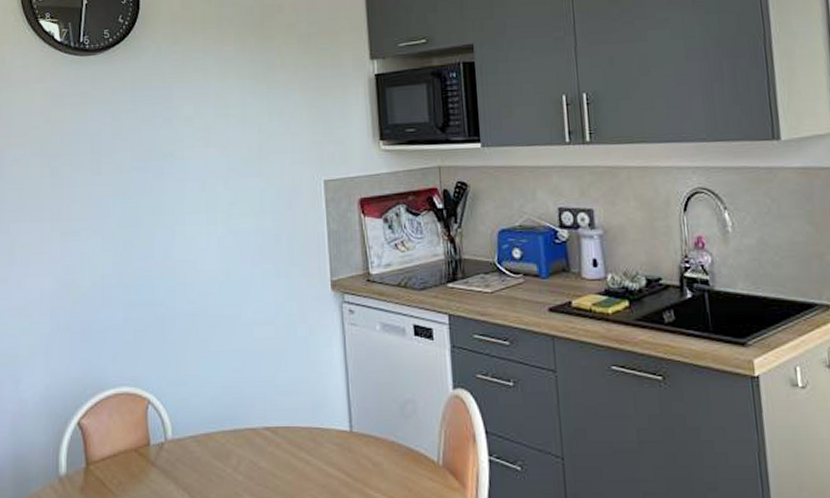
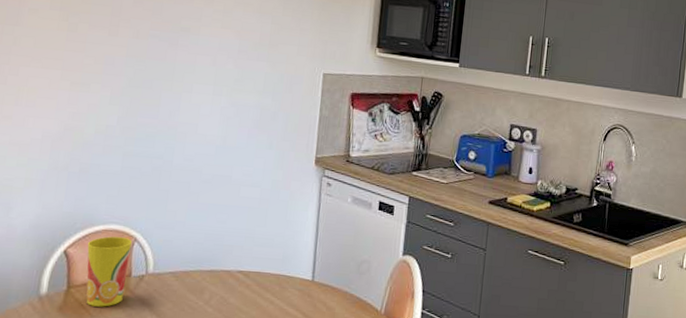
cup: none [100,401,146,484] -> present [86,236,132,307]

